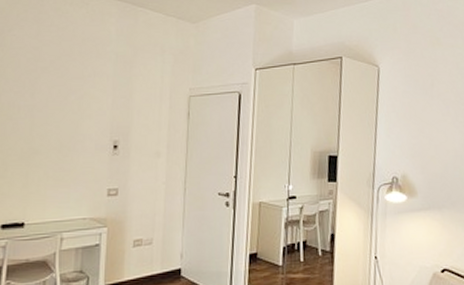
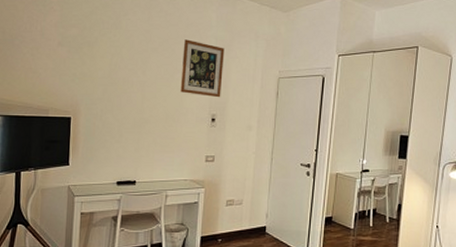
wall art: none [76,56,127,121] -> present [180,39,225,98]

